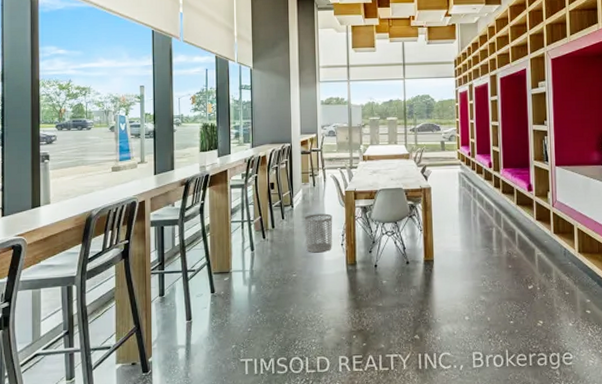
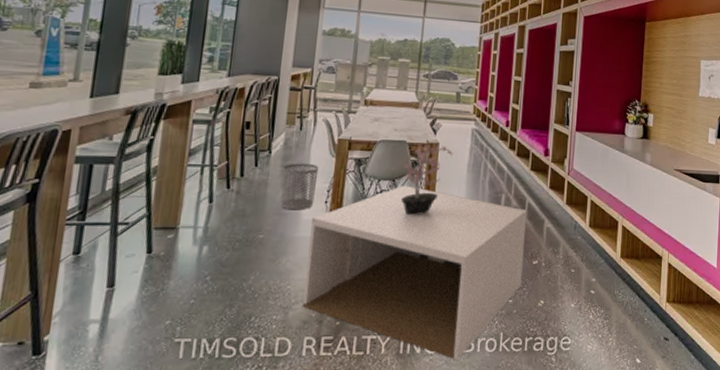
coffee table: none [333,226,520,374] -> present [303,185,527,361]
potted plant: none [401,188,445,251] -> present [401,143,454,215]

